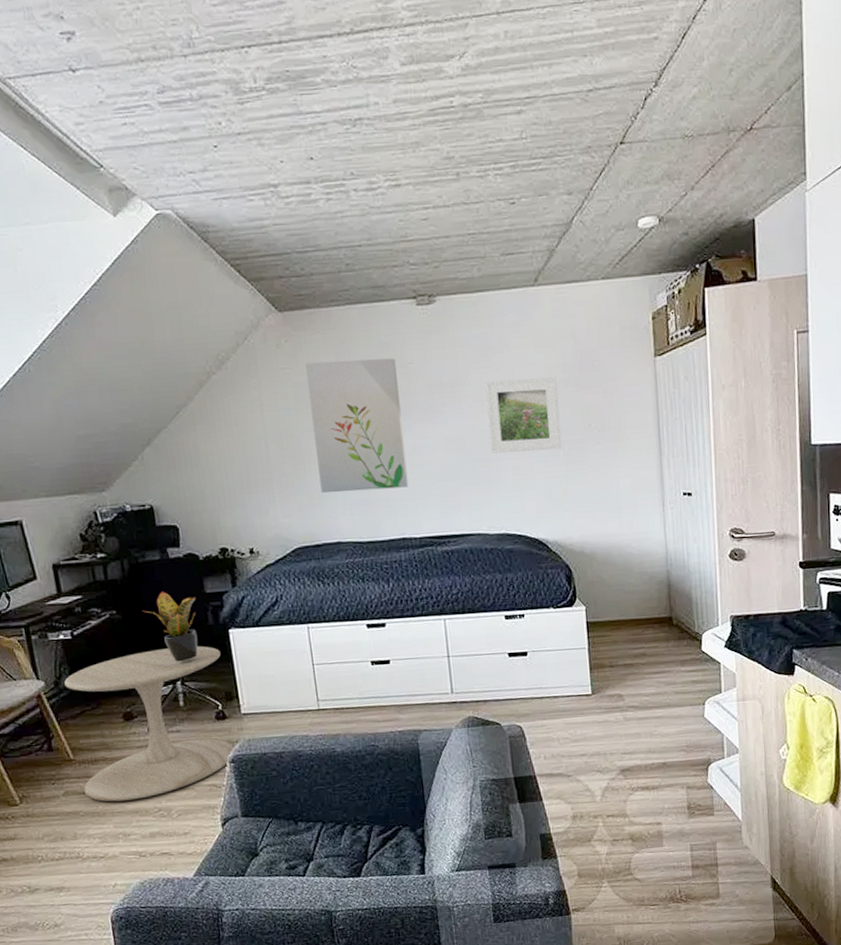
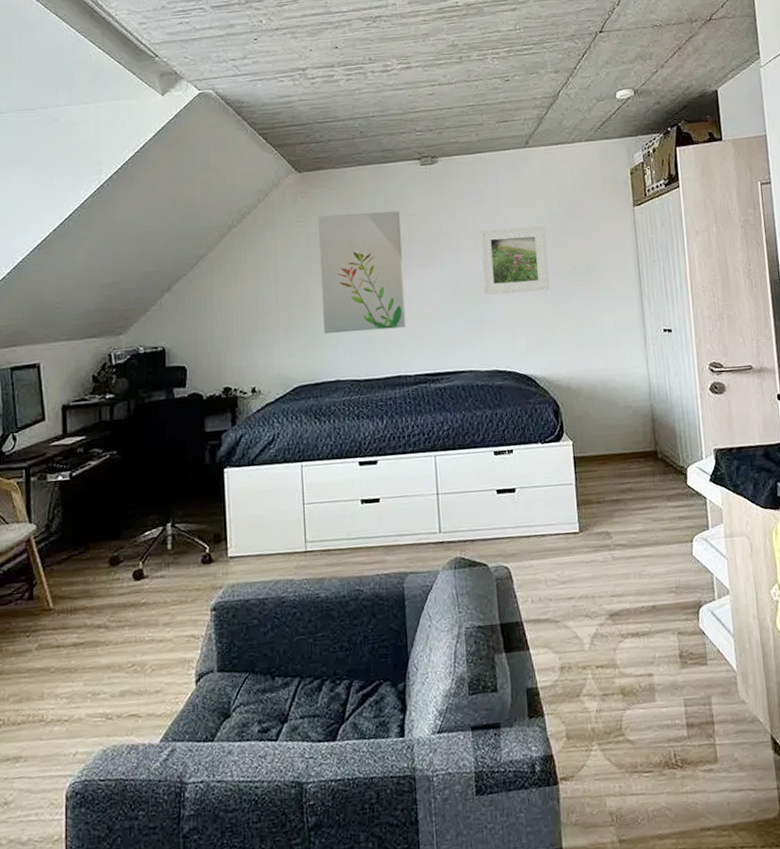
side table: present [64,645,236,802] -> none [56,485,218,656]
potted plant: present [142,591,198,662] -> none [142,431,196,503]

